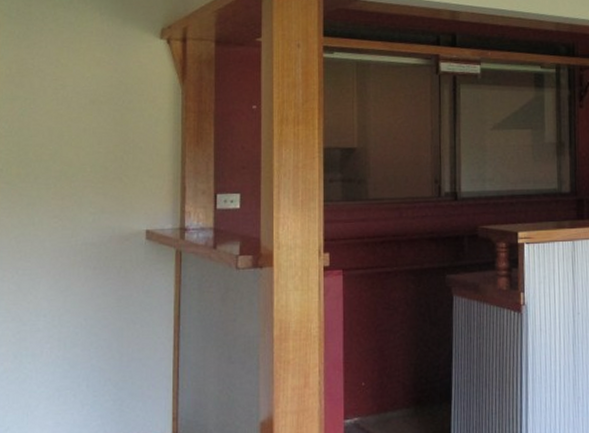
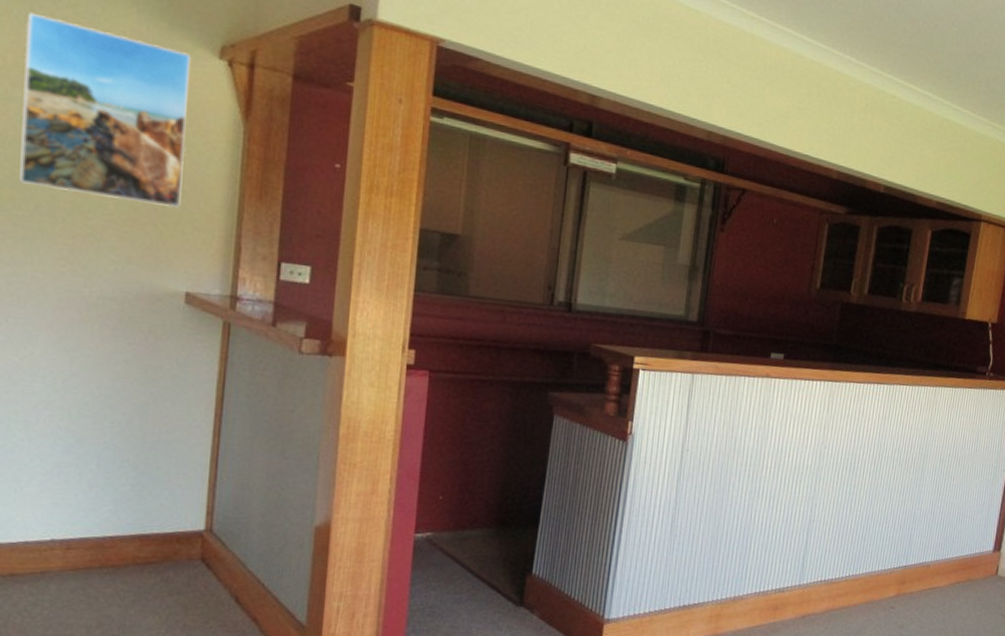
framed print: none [23,30,140,163] -> present [19,12,192,209]

